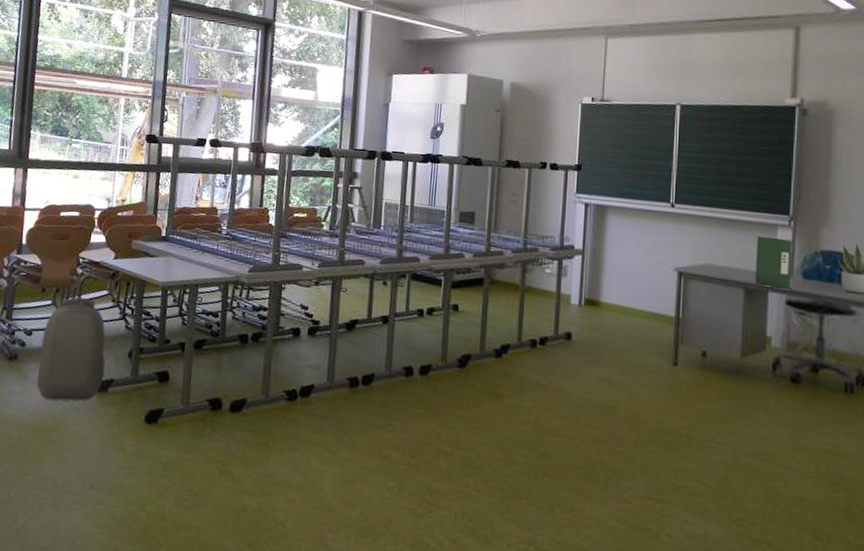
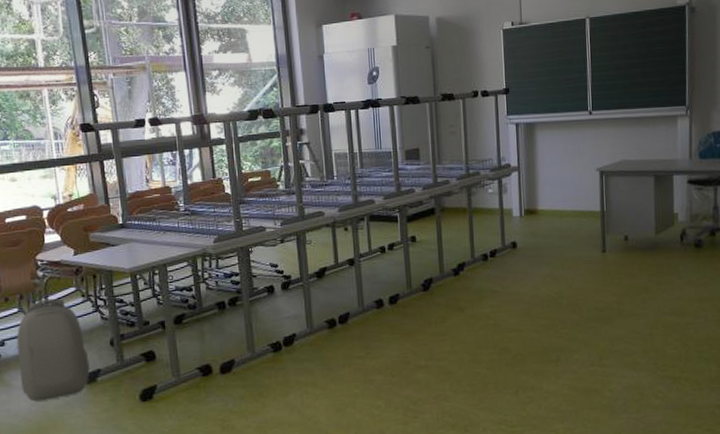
binder: present [754,236,792,289] -> none [661,127,690,171]

